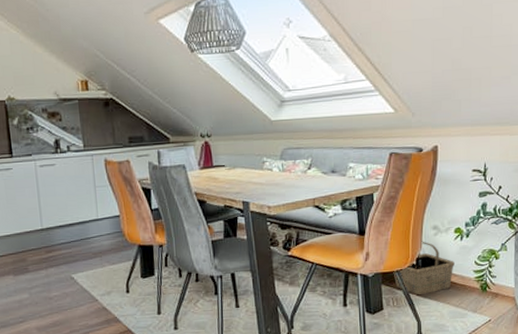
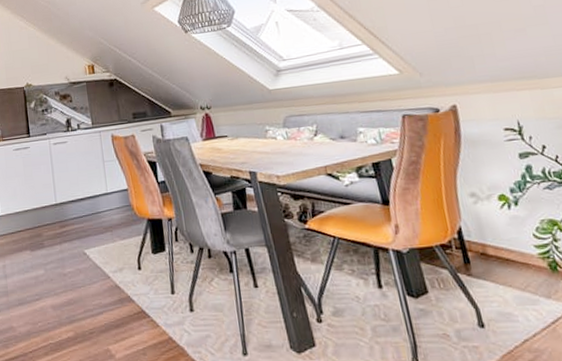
basket: present [393,241,454,295] -> none [432,210,509,276]

